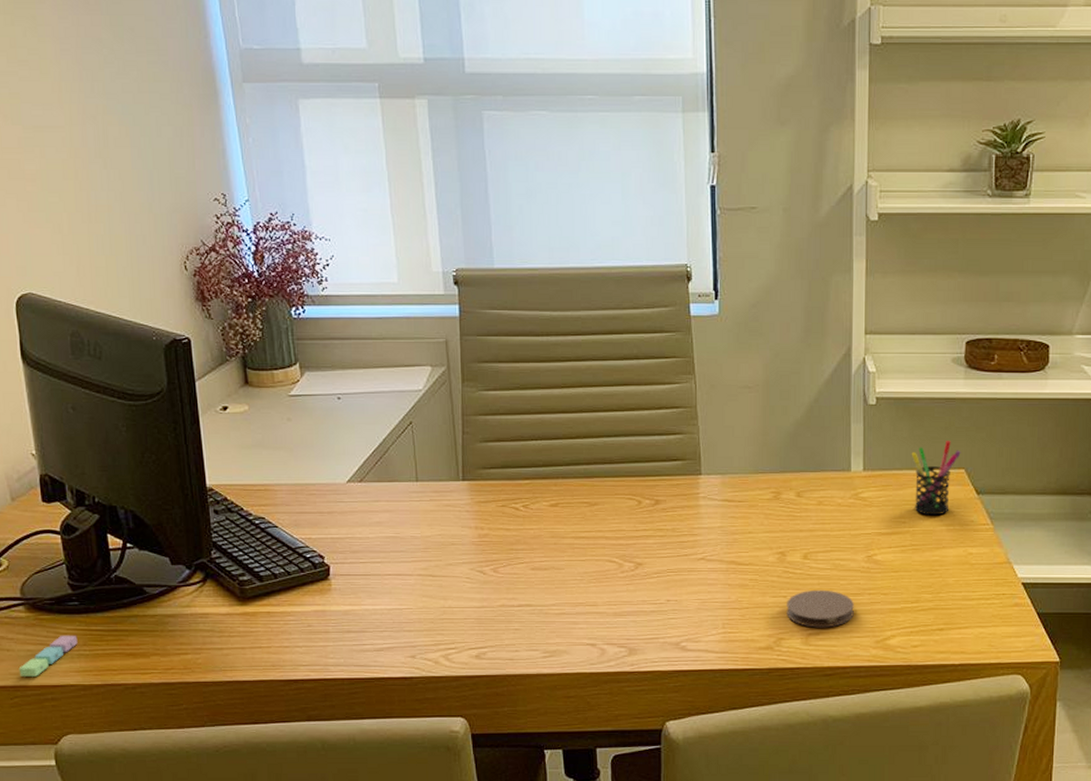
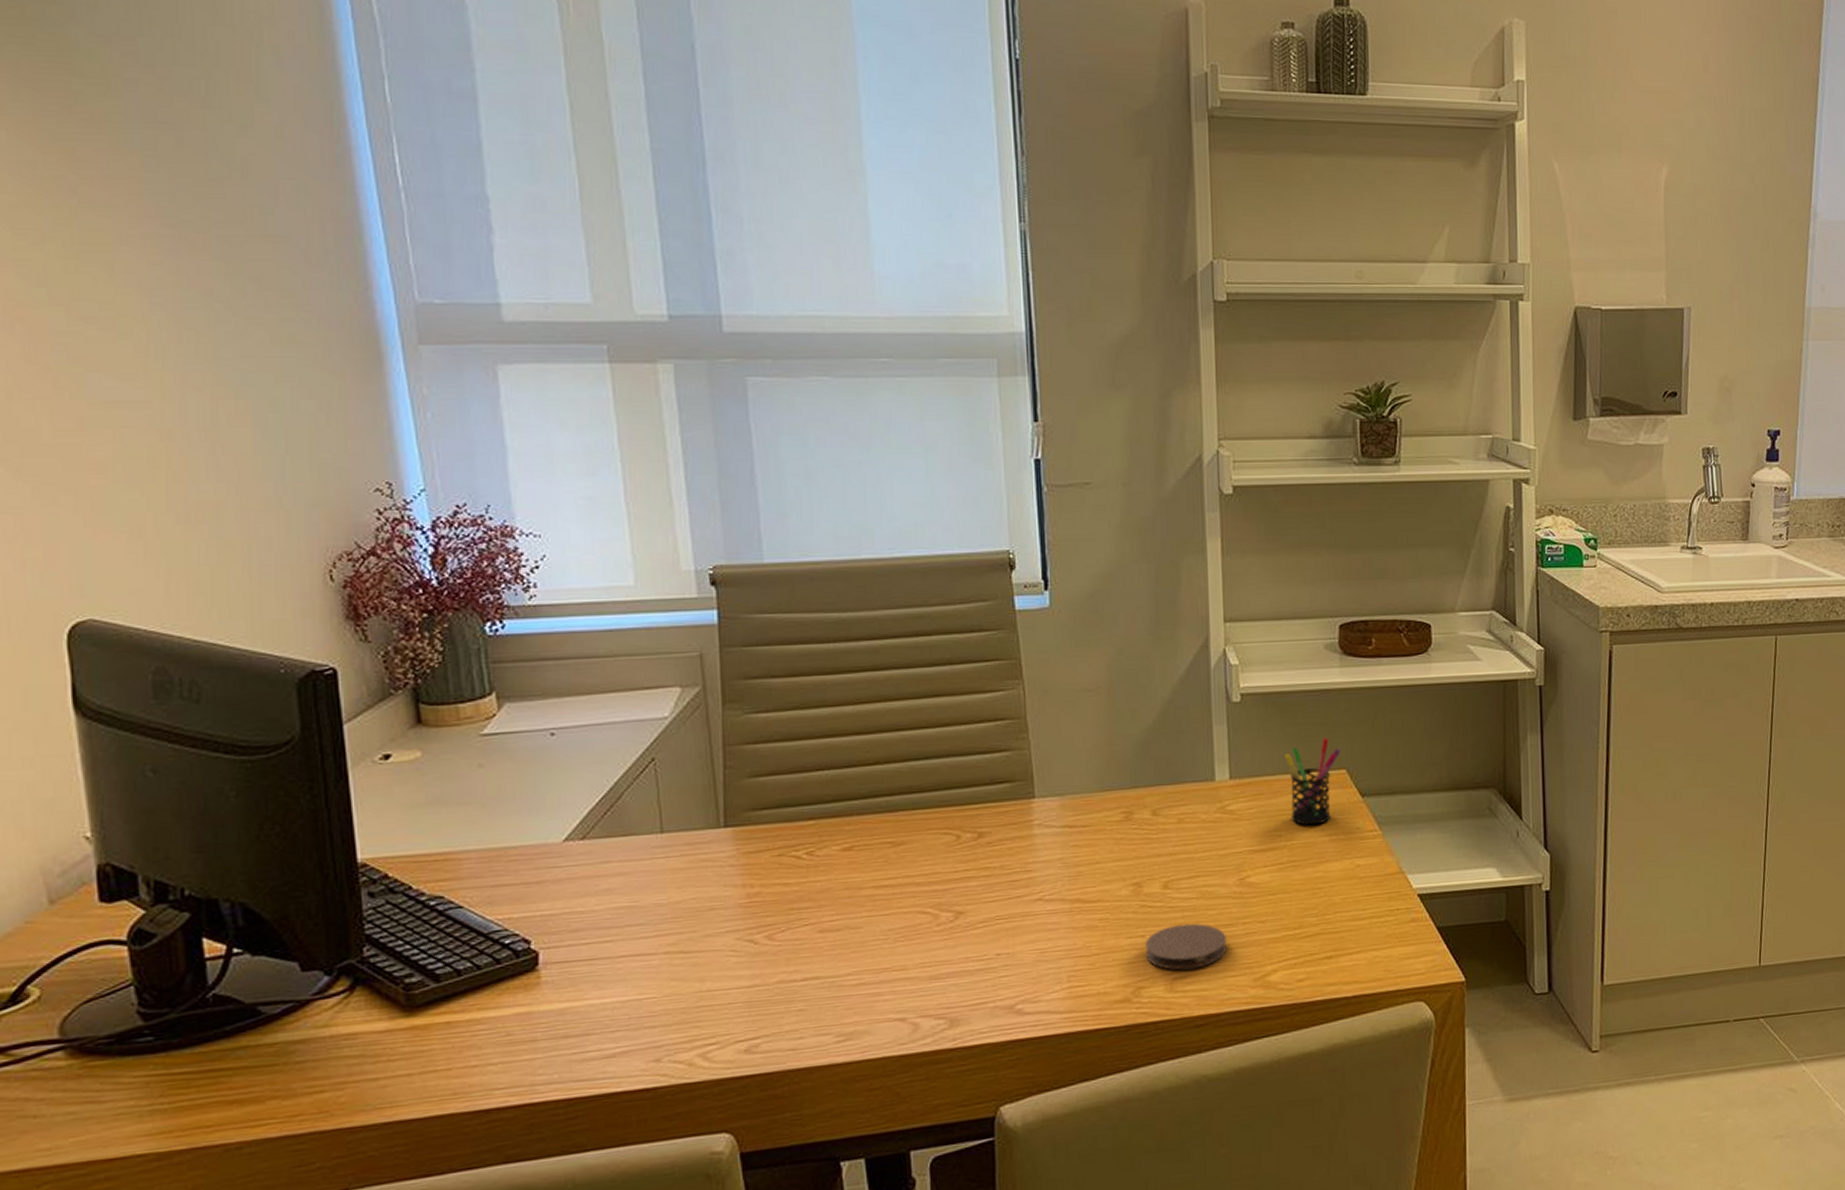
sticky notes: present [18,636,78,677] -> none [51,1085,151,1152]

